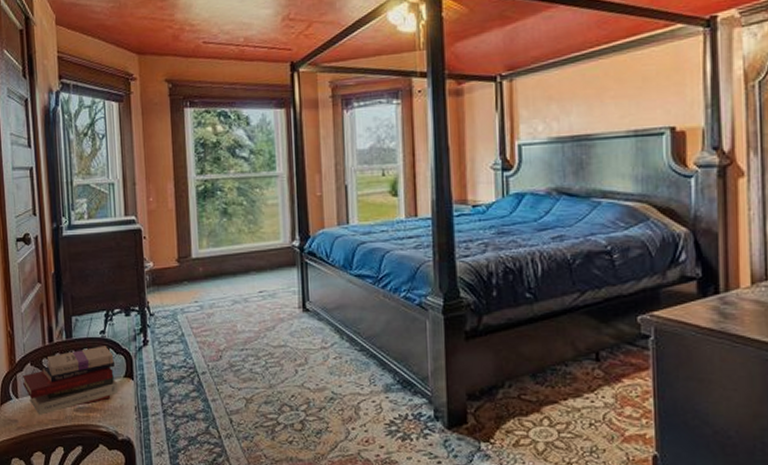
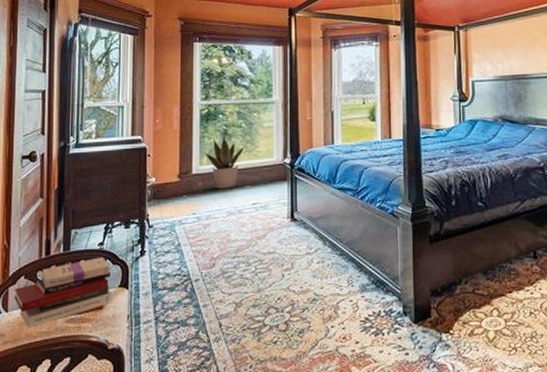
potted plant: none [205,213,249,276] -> present [206,134,246,190]

